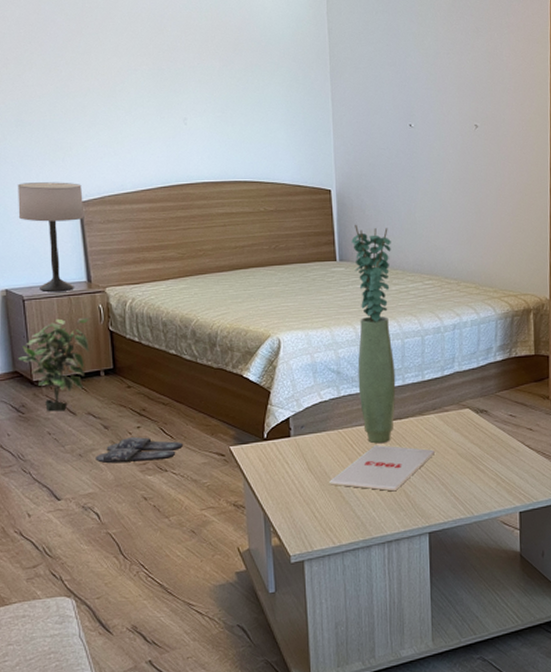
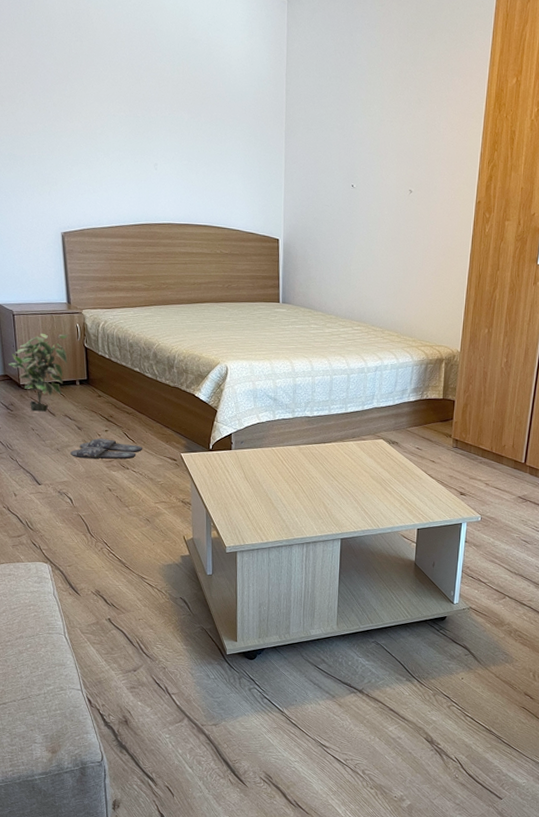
table lamp: present [18,182,85,293] -> none [10,211,66,310]
magazine: present [328,445,436,492] -> none [261,463,352,503]
vase: present [351,224,396,444] -> none [291,271,328,462]

